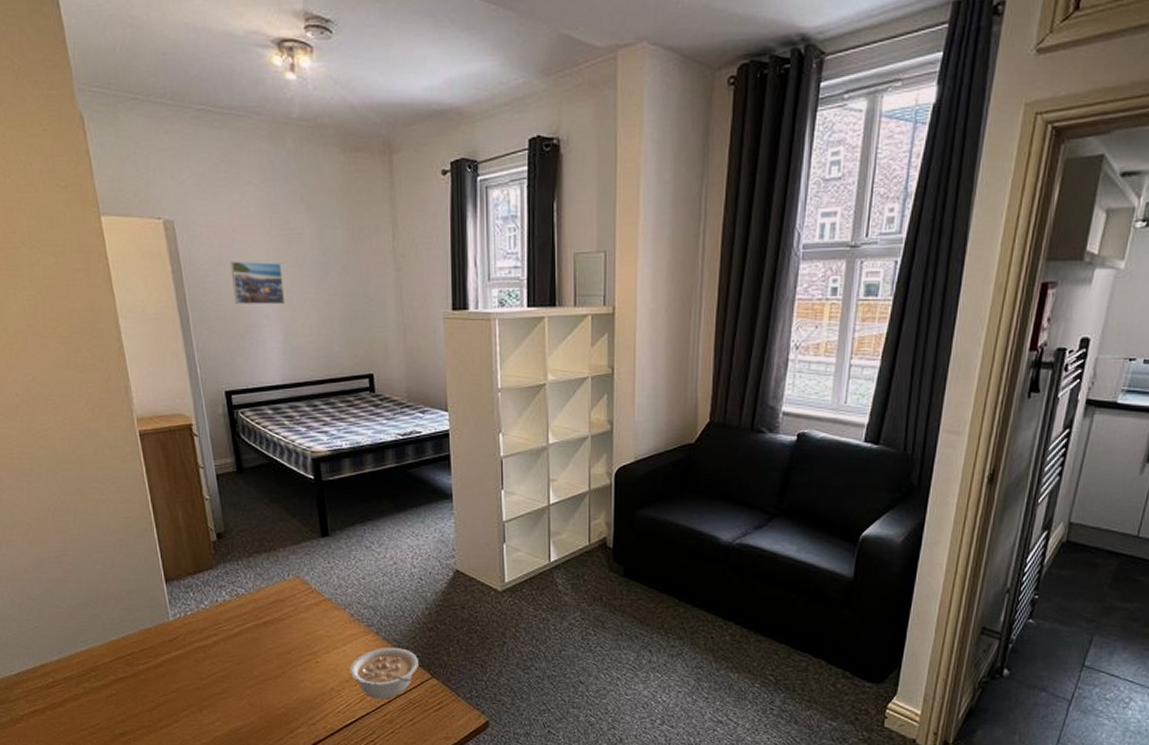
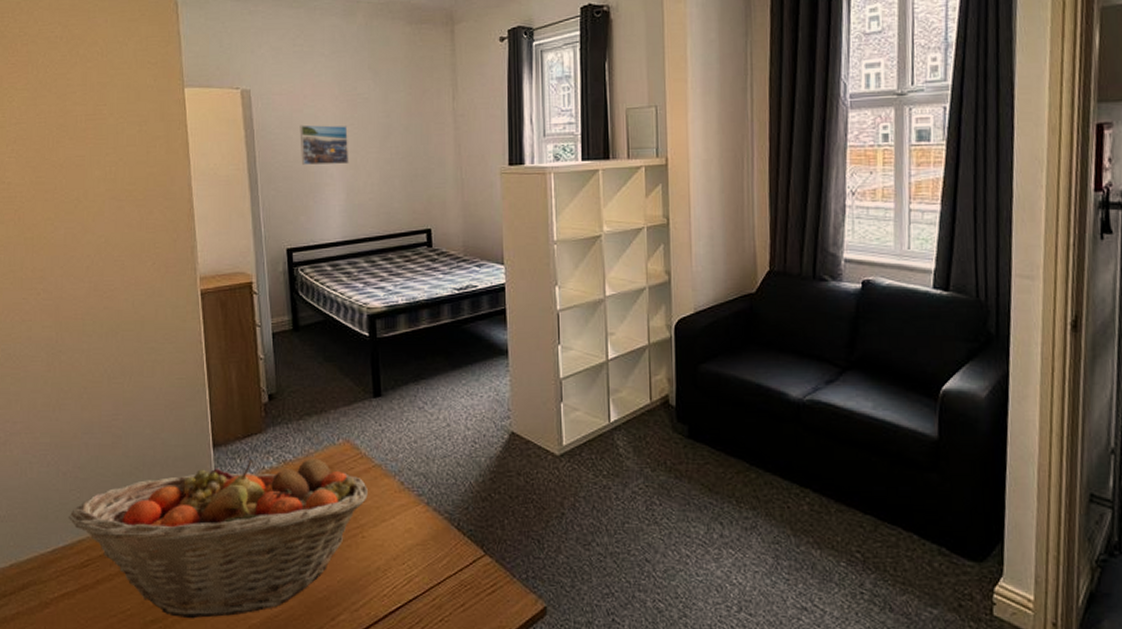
fruit basket: none [29,592,320,732] -> present [69,458,368,619]
legume: present [350,648,418,699] -> none [398,520,471,581]

